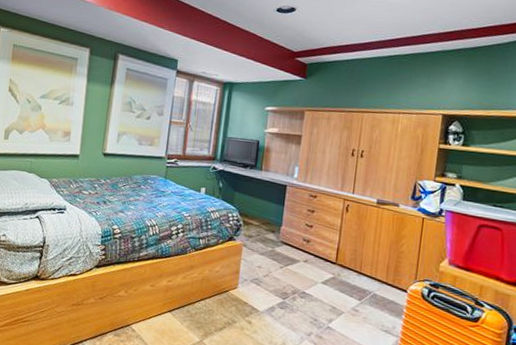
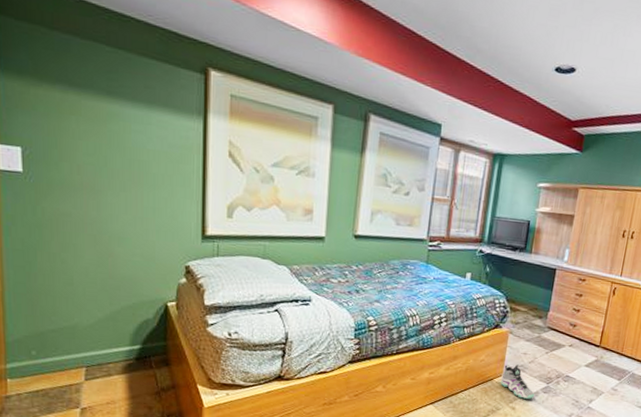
sneaker: none [236,277,271,314] -> present [500,364,535,399]

